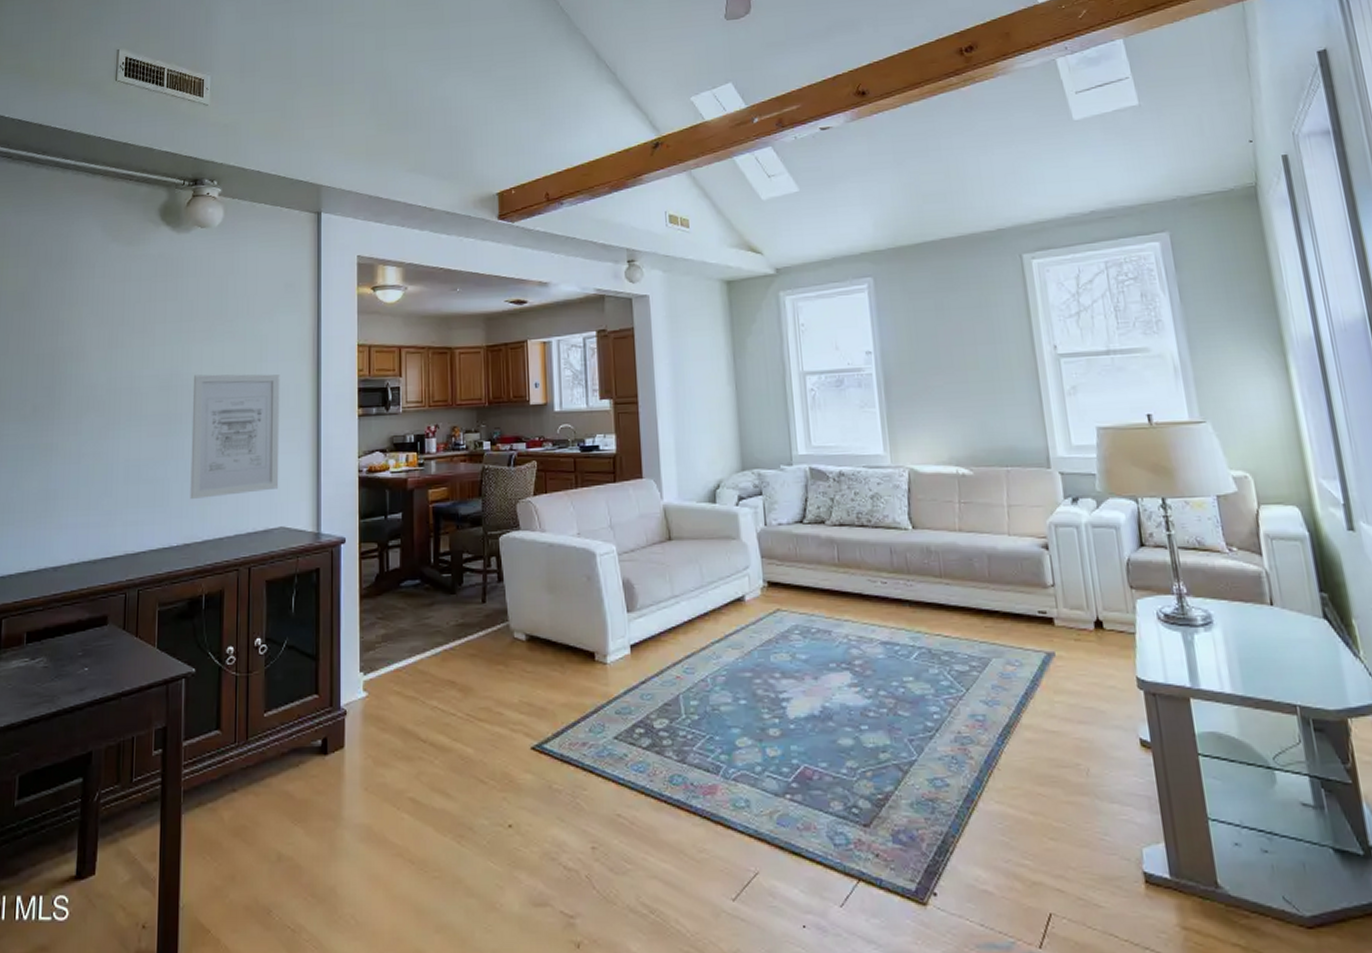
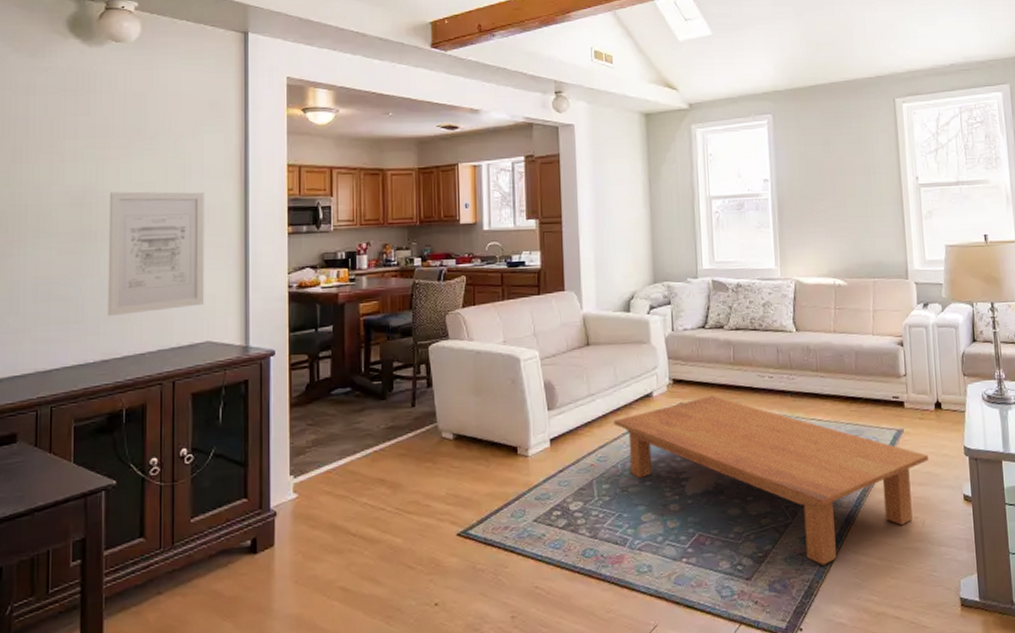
coffee table: none [701,602,1090,816] -> present [614,396,928,566]

